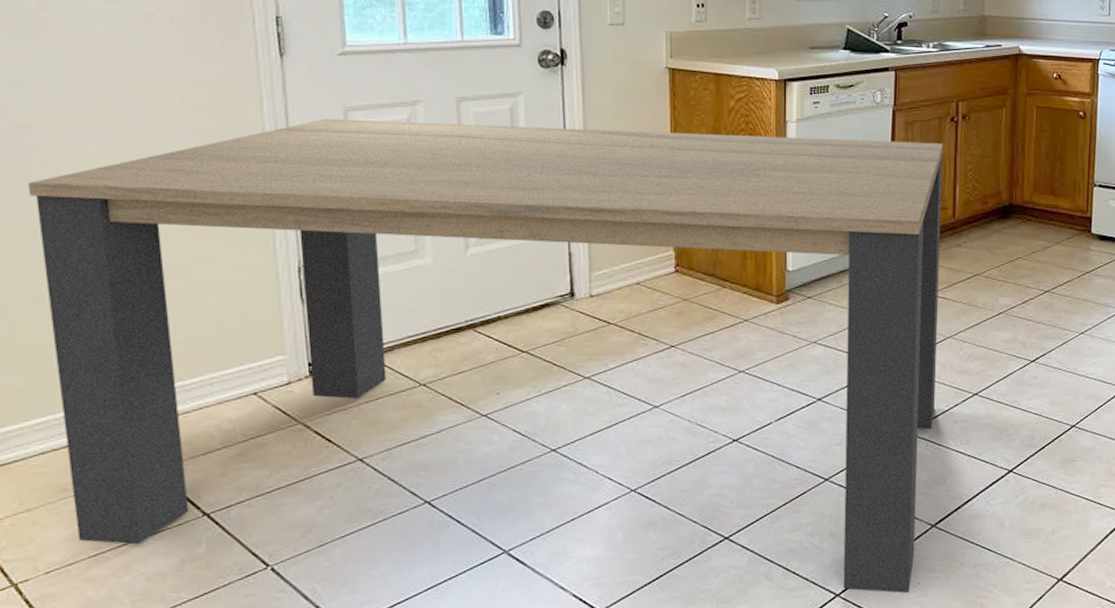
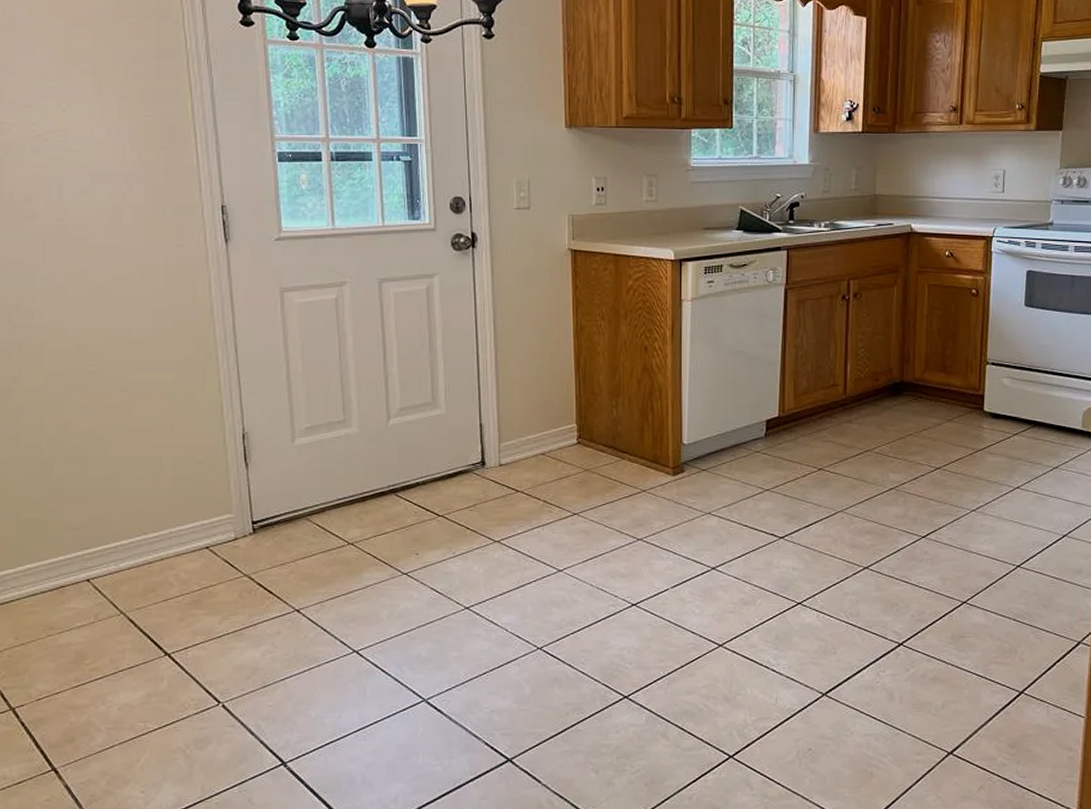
dining table: present [28,119,944,593] -> none [19,299,835,758]

